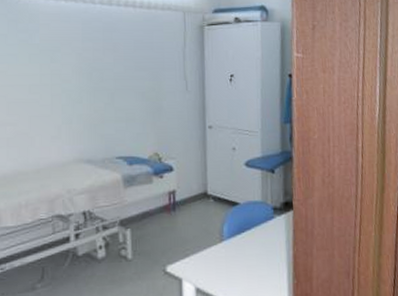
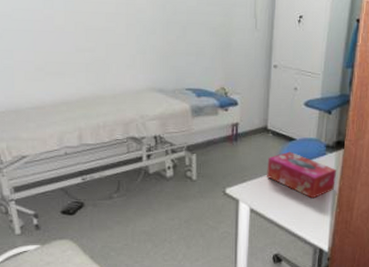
tissue box: none [210,217,289,270] -> present [267,151,337,199]

